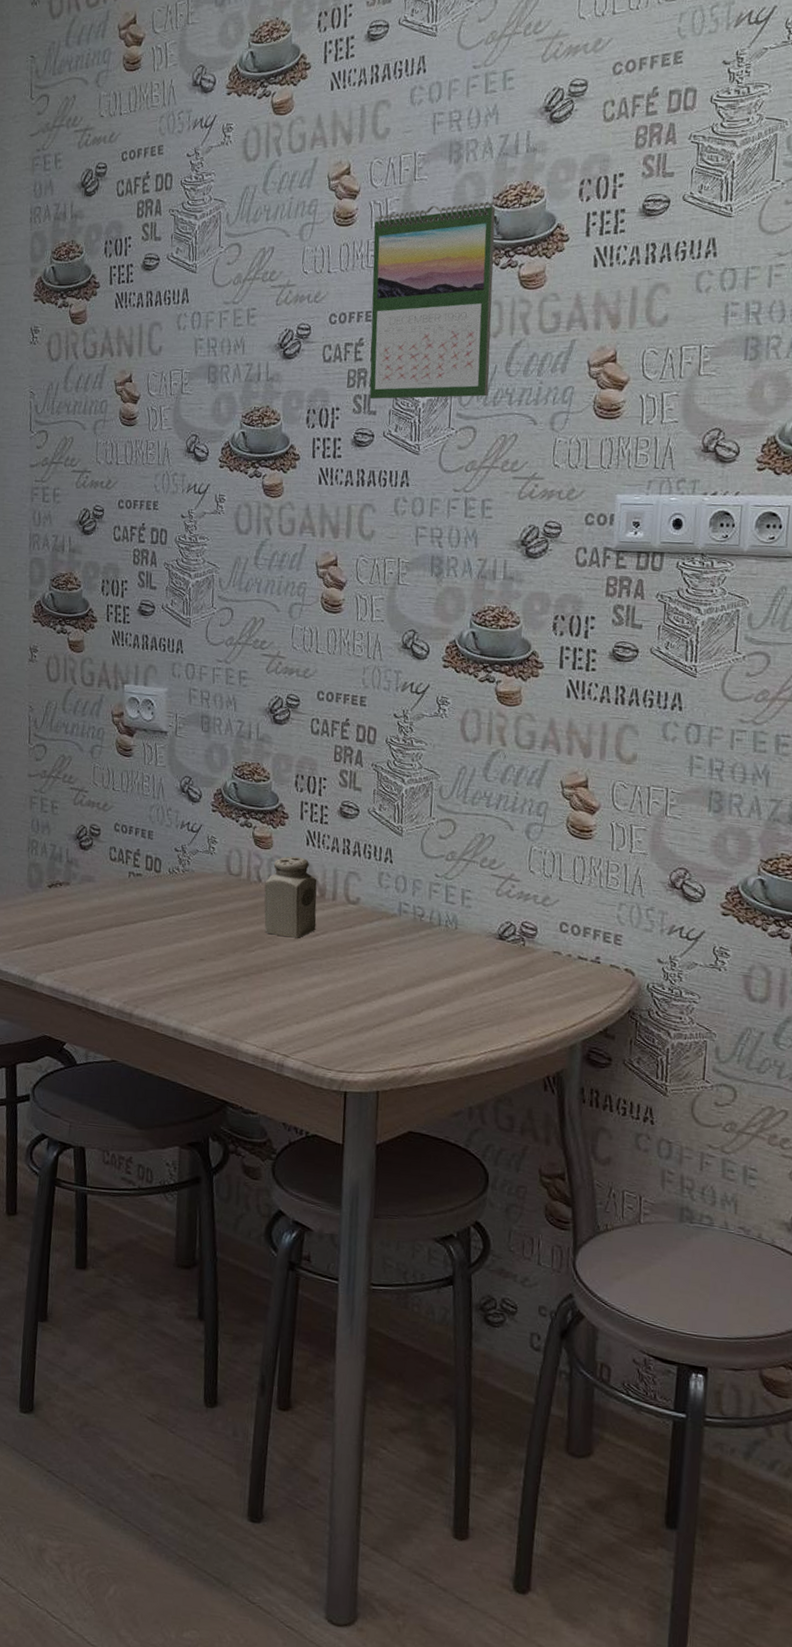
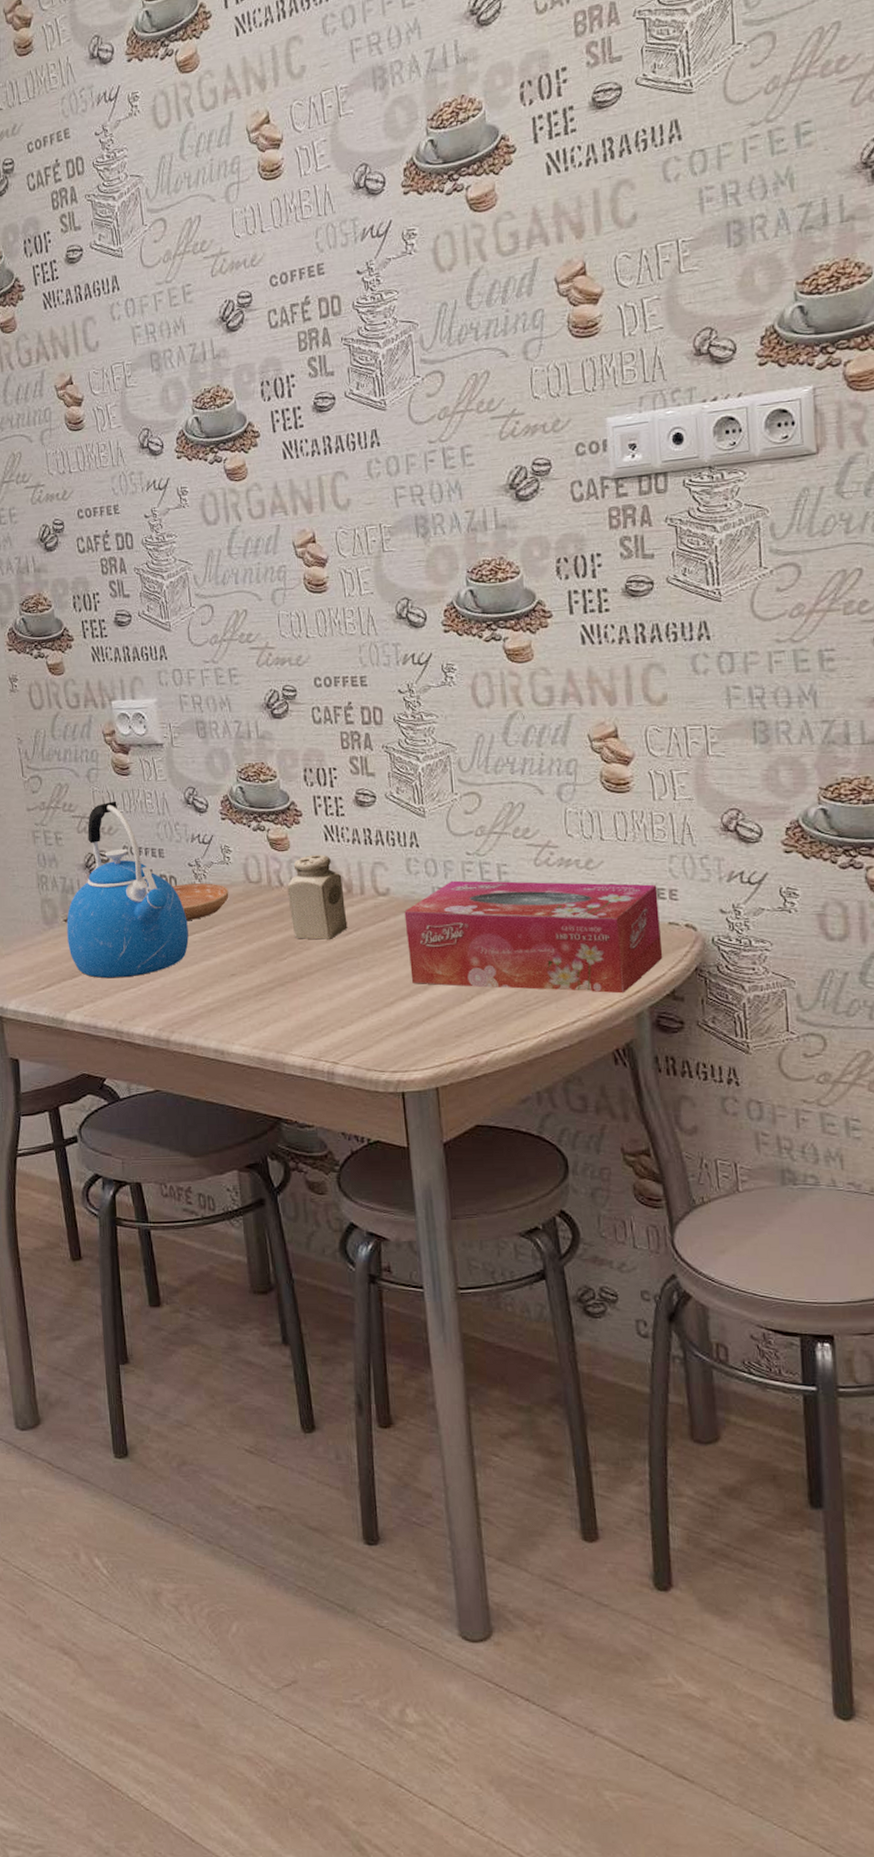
kettle: none [48,779,166,949] -> present [66,801,189,979]
saucer: none [156,867,209,903] -> present [172,883,229,920]
tissue box: none [368,899,605,1025] -> present [404,880,663,994]
calendar: present [369,201,496,400] -> none [303,124,451,360]

